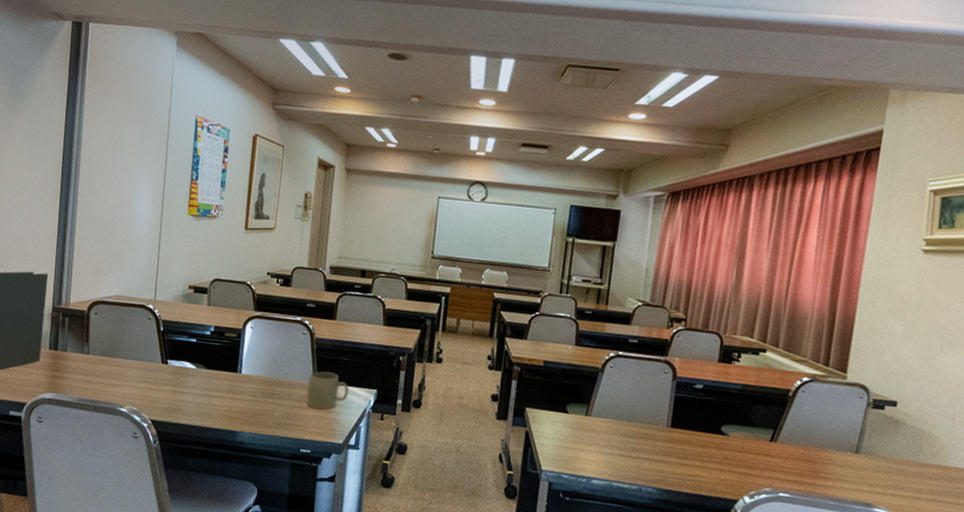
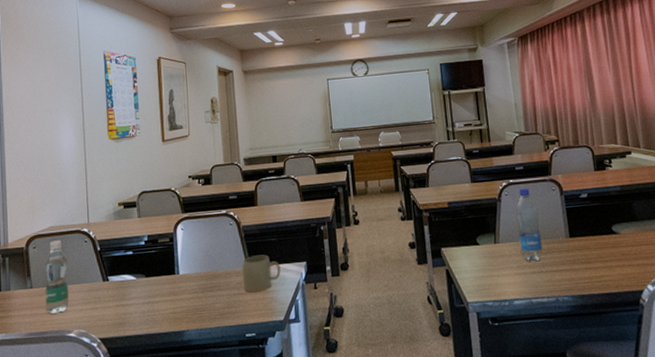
bottle: none [100,310,129,385] -> present [45,240,69,314]
bottle: none [612,363,643,445] -> present [515,188,543,262]

